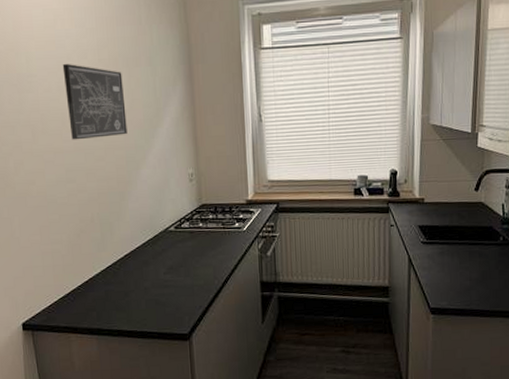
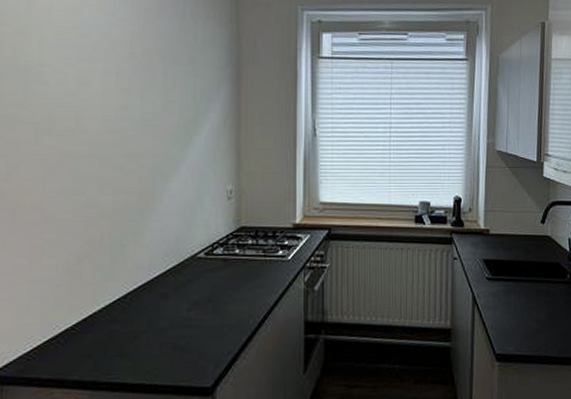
wall art: present [62,64,127,140] -> none [84,55,158,144]

